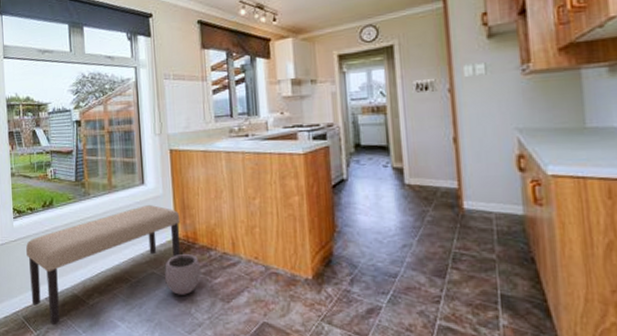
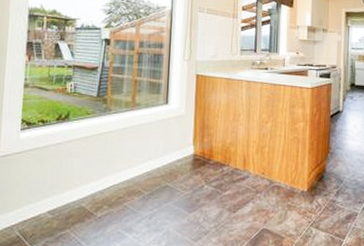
bench: present [26,205,181,326] -> none [31,124,199,239]
plant pot: present [165,246,202,295] -> none [178,162,213,206]

